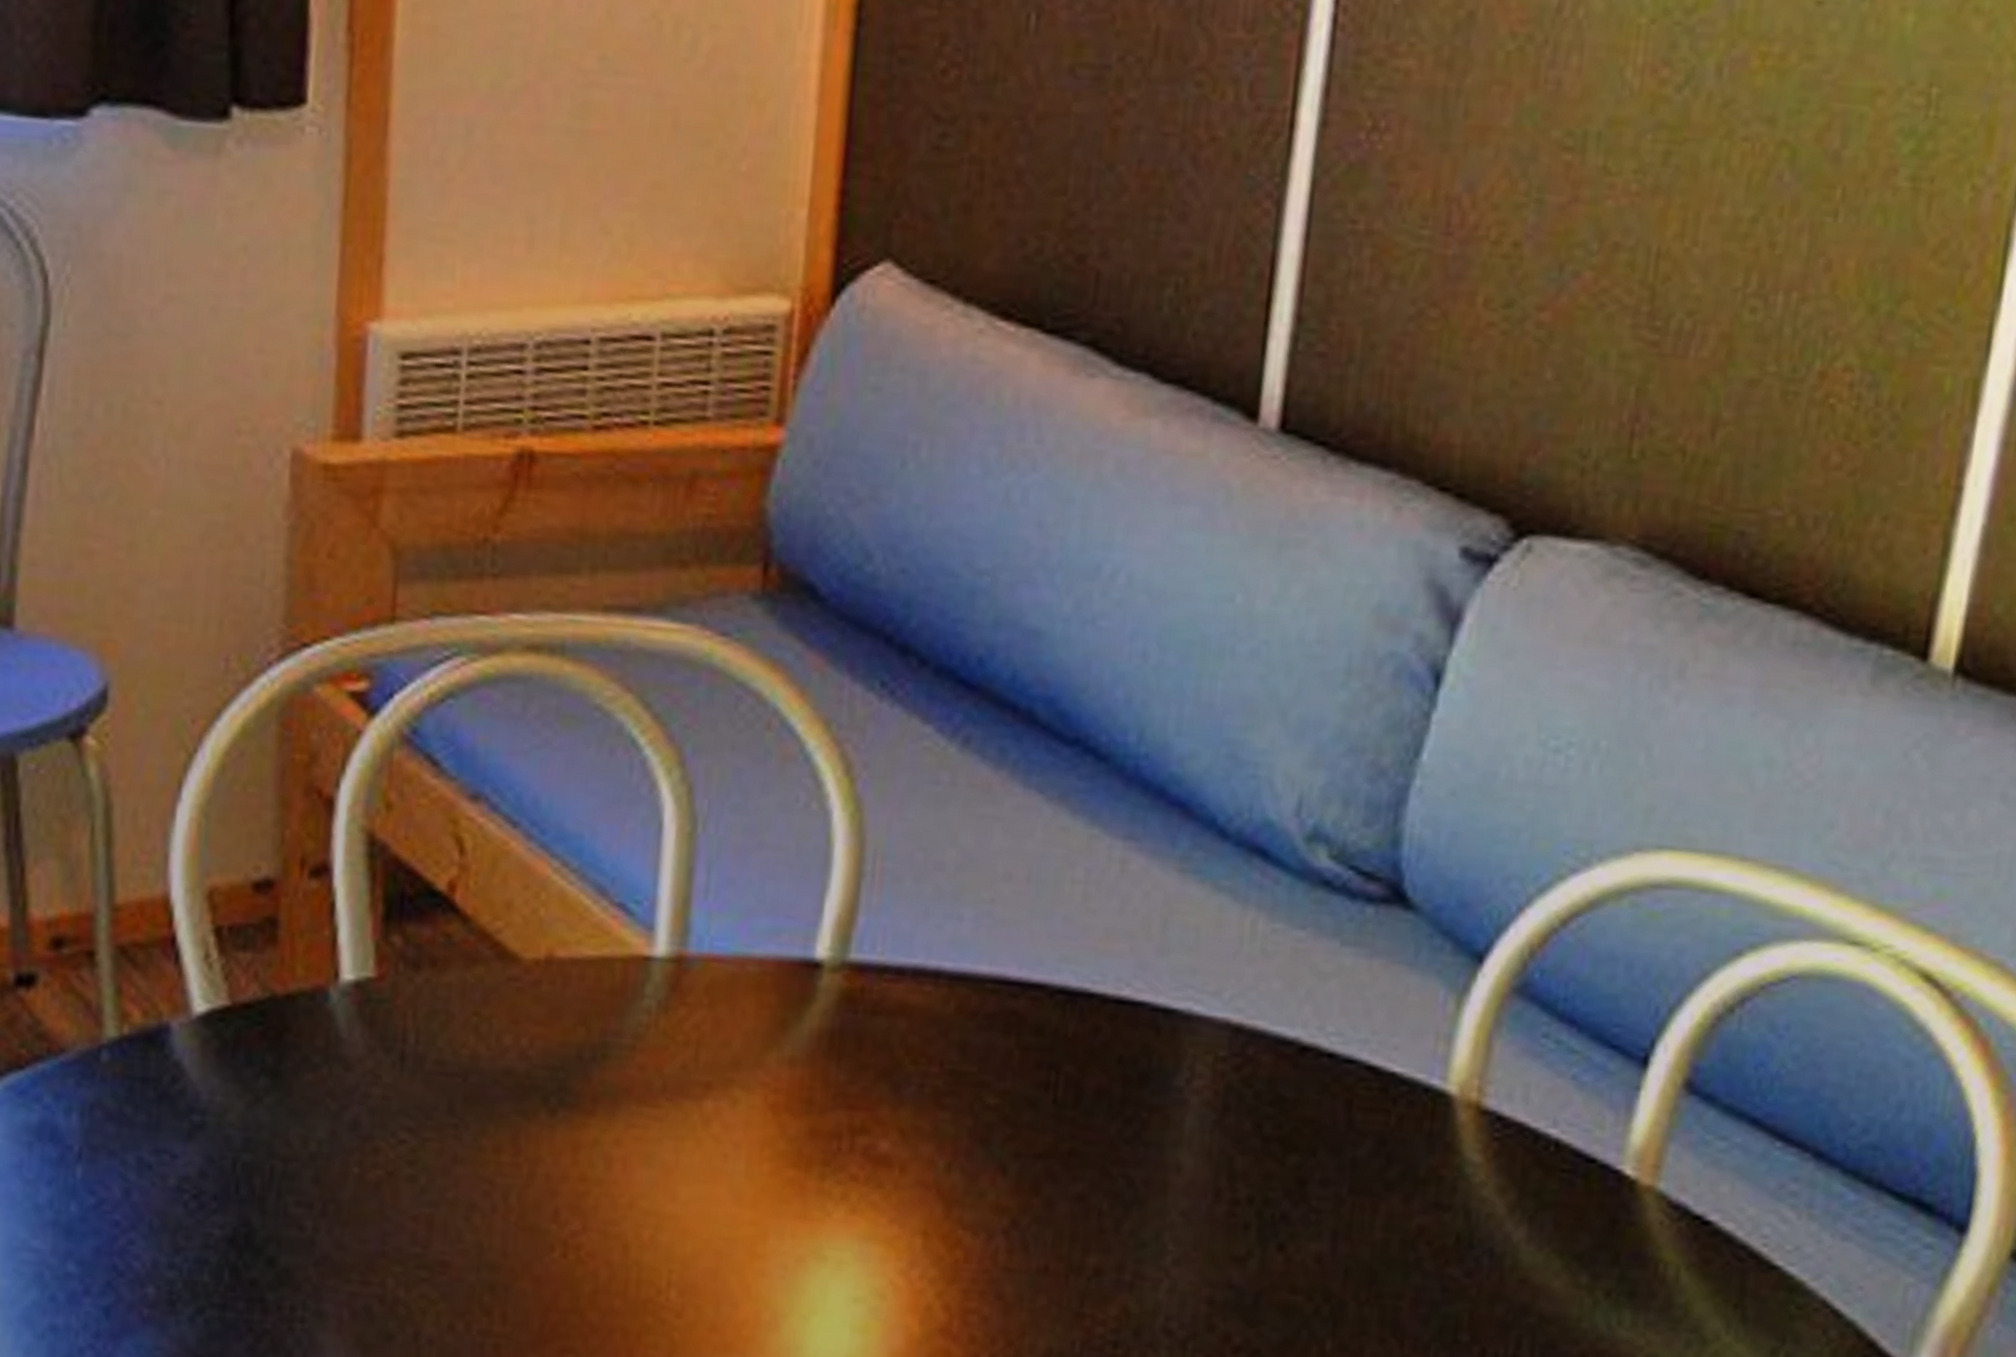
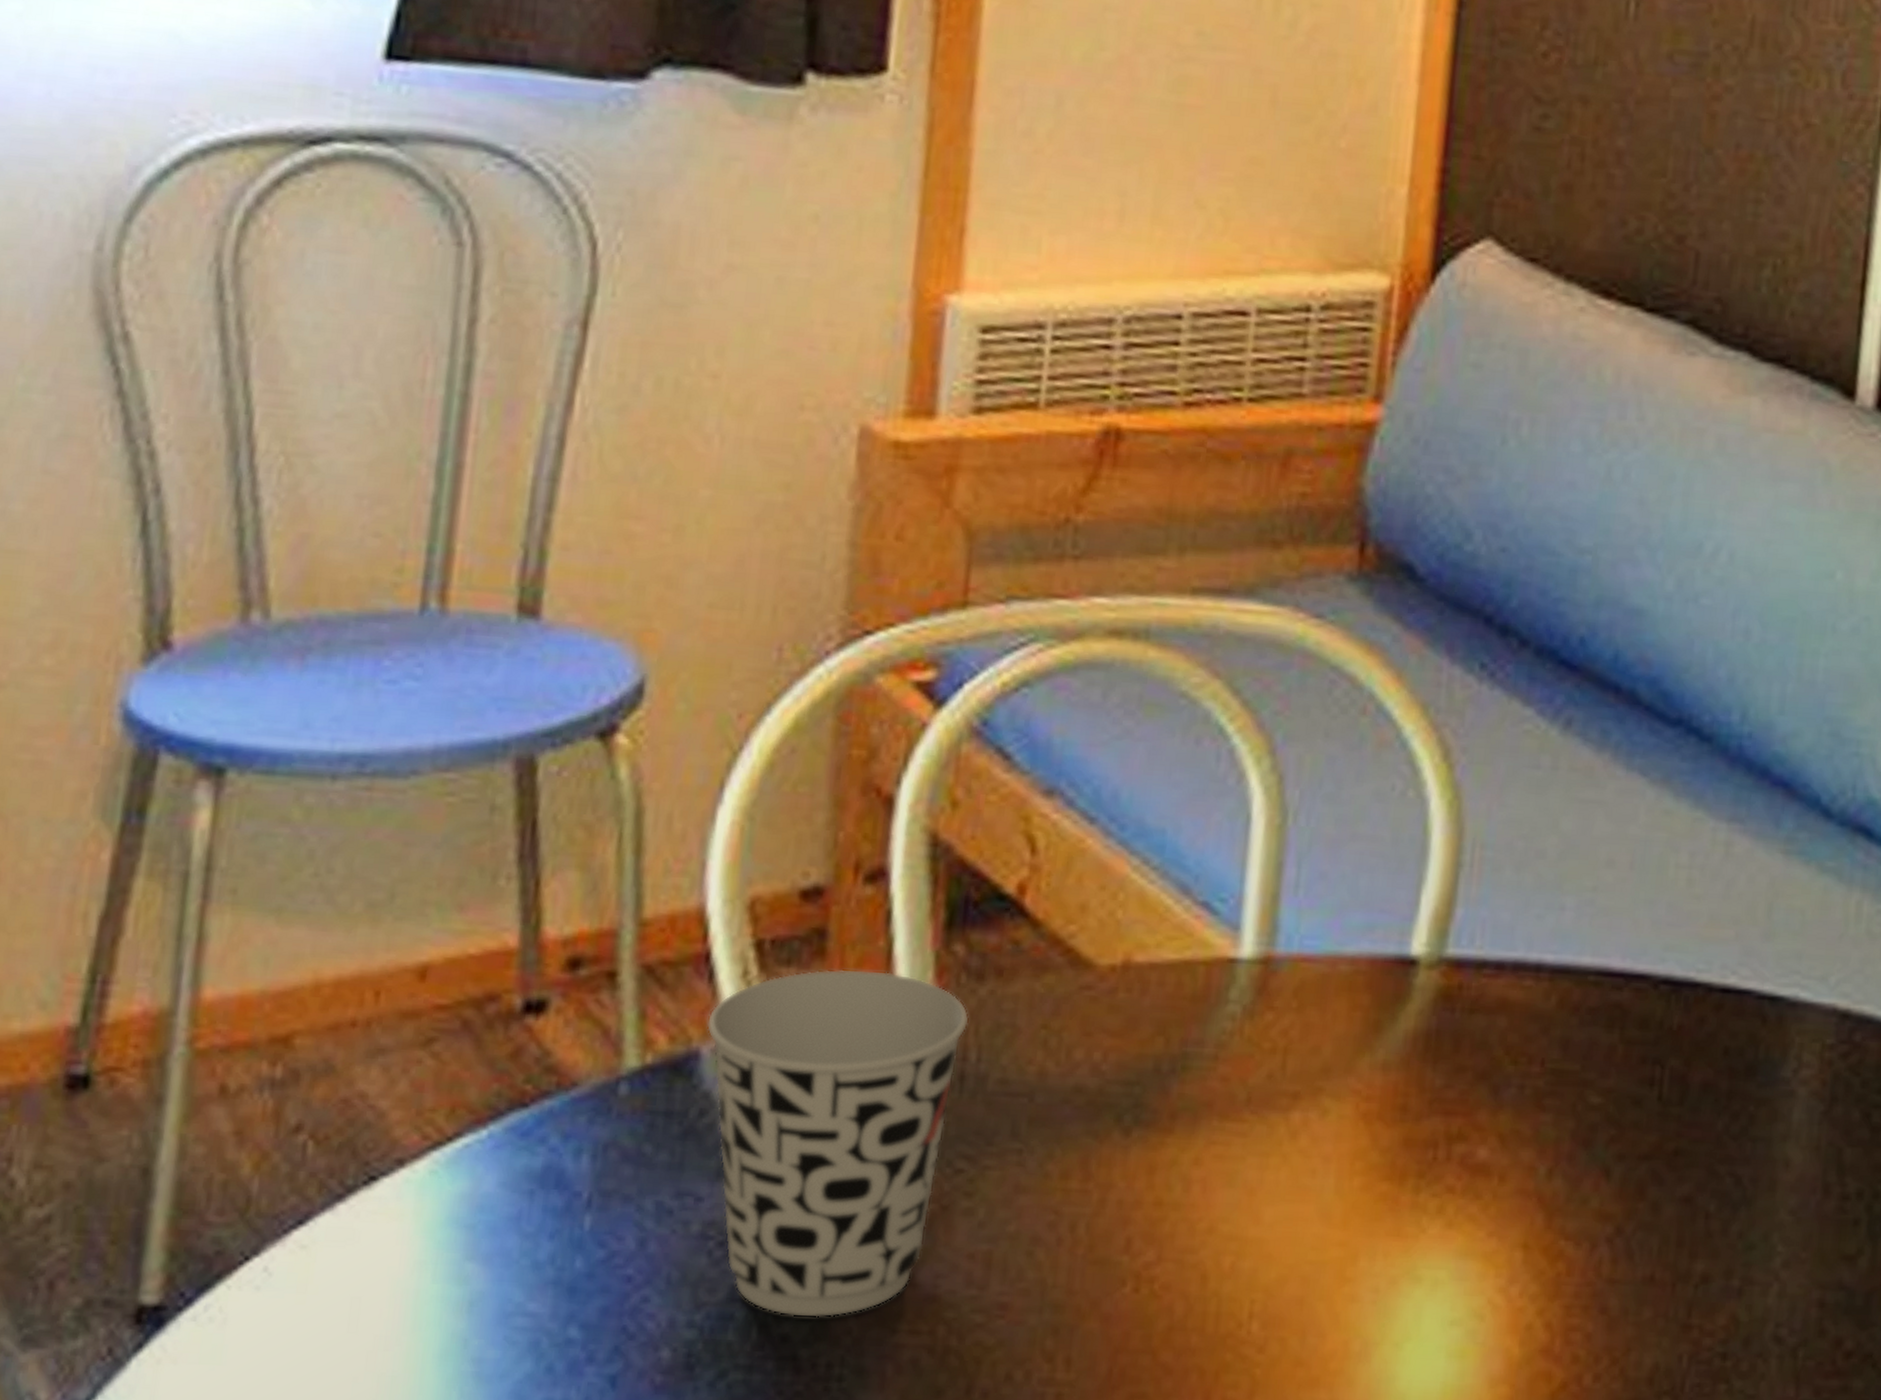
cup: none [174,955,407,1266] -> present [706,968,969,1318]

